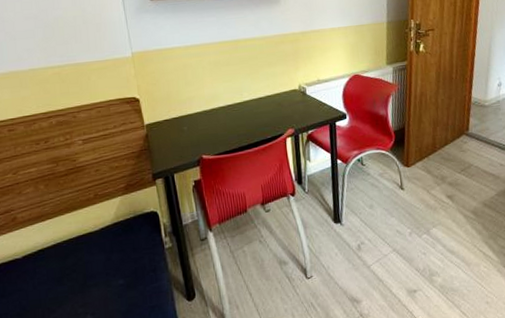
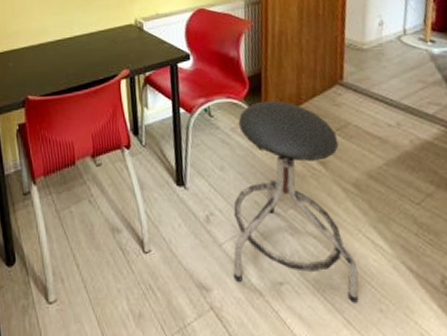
stool: none [378,150,473,299] -> present [233,100,359,303]

